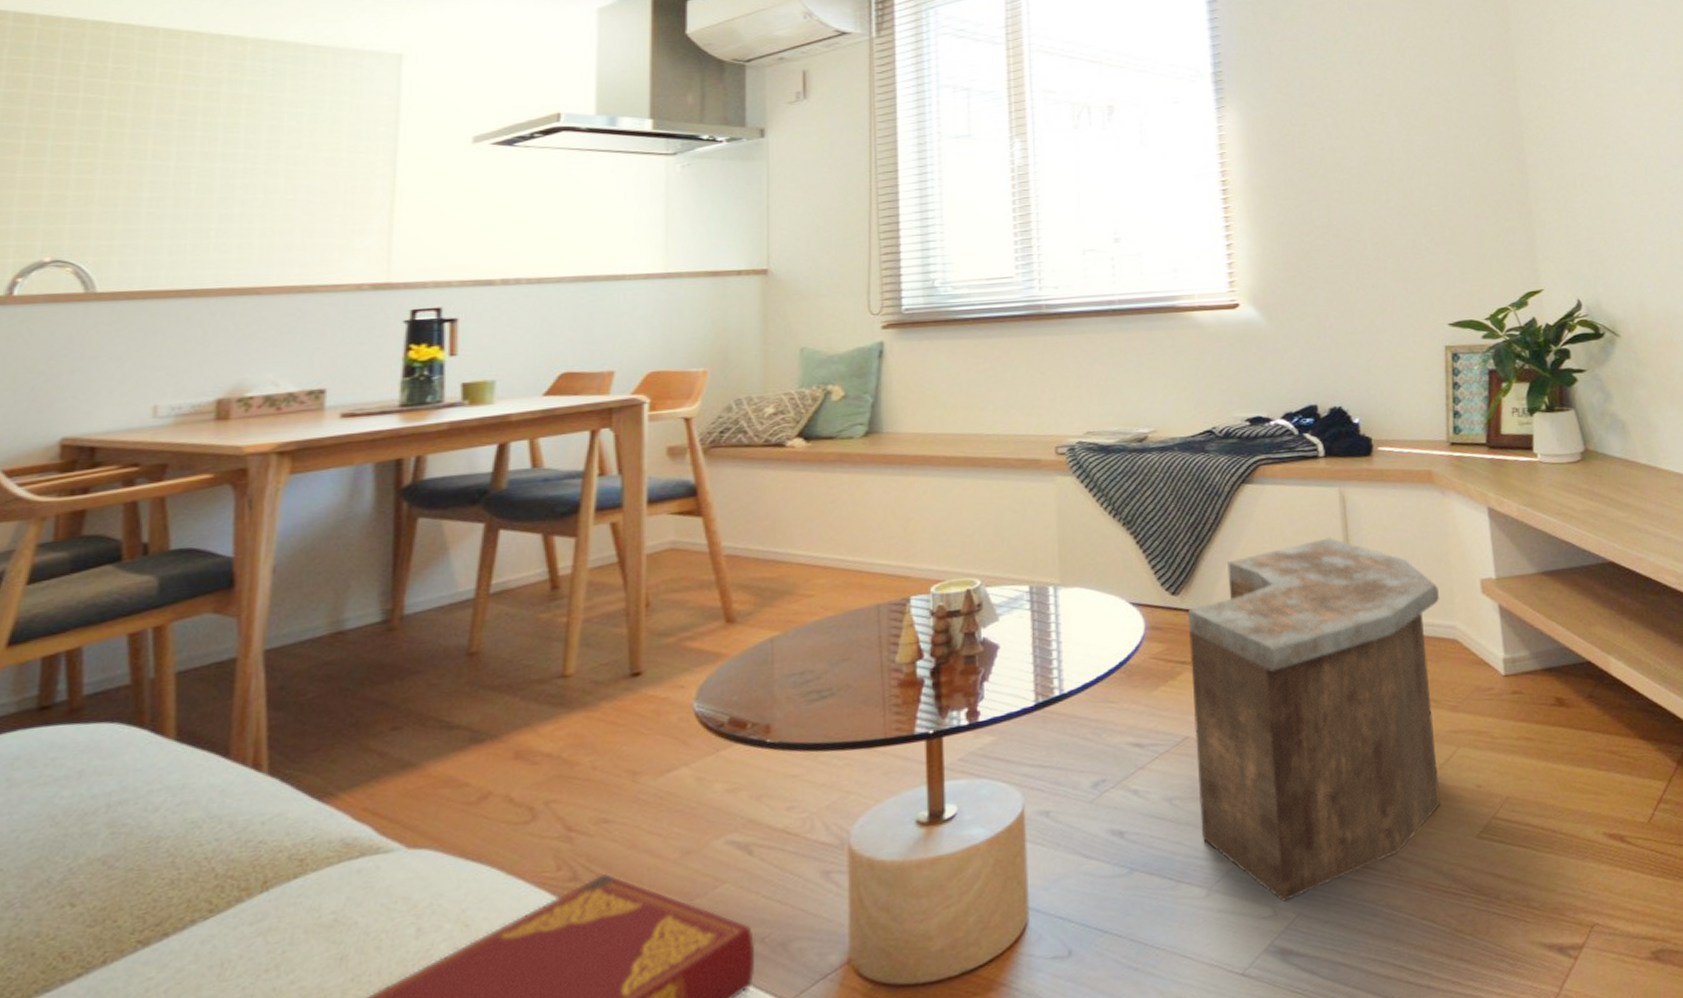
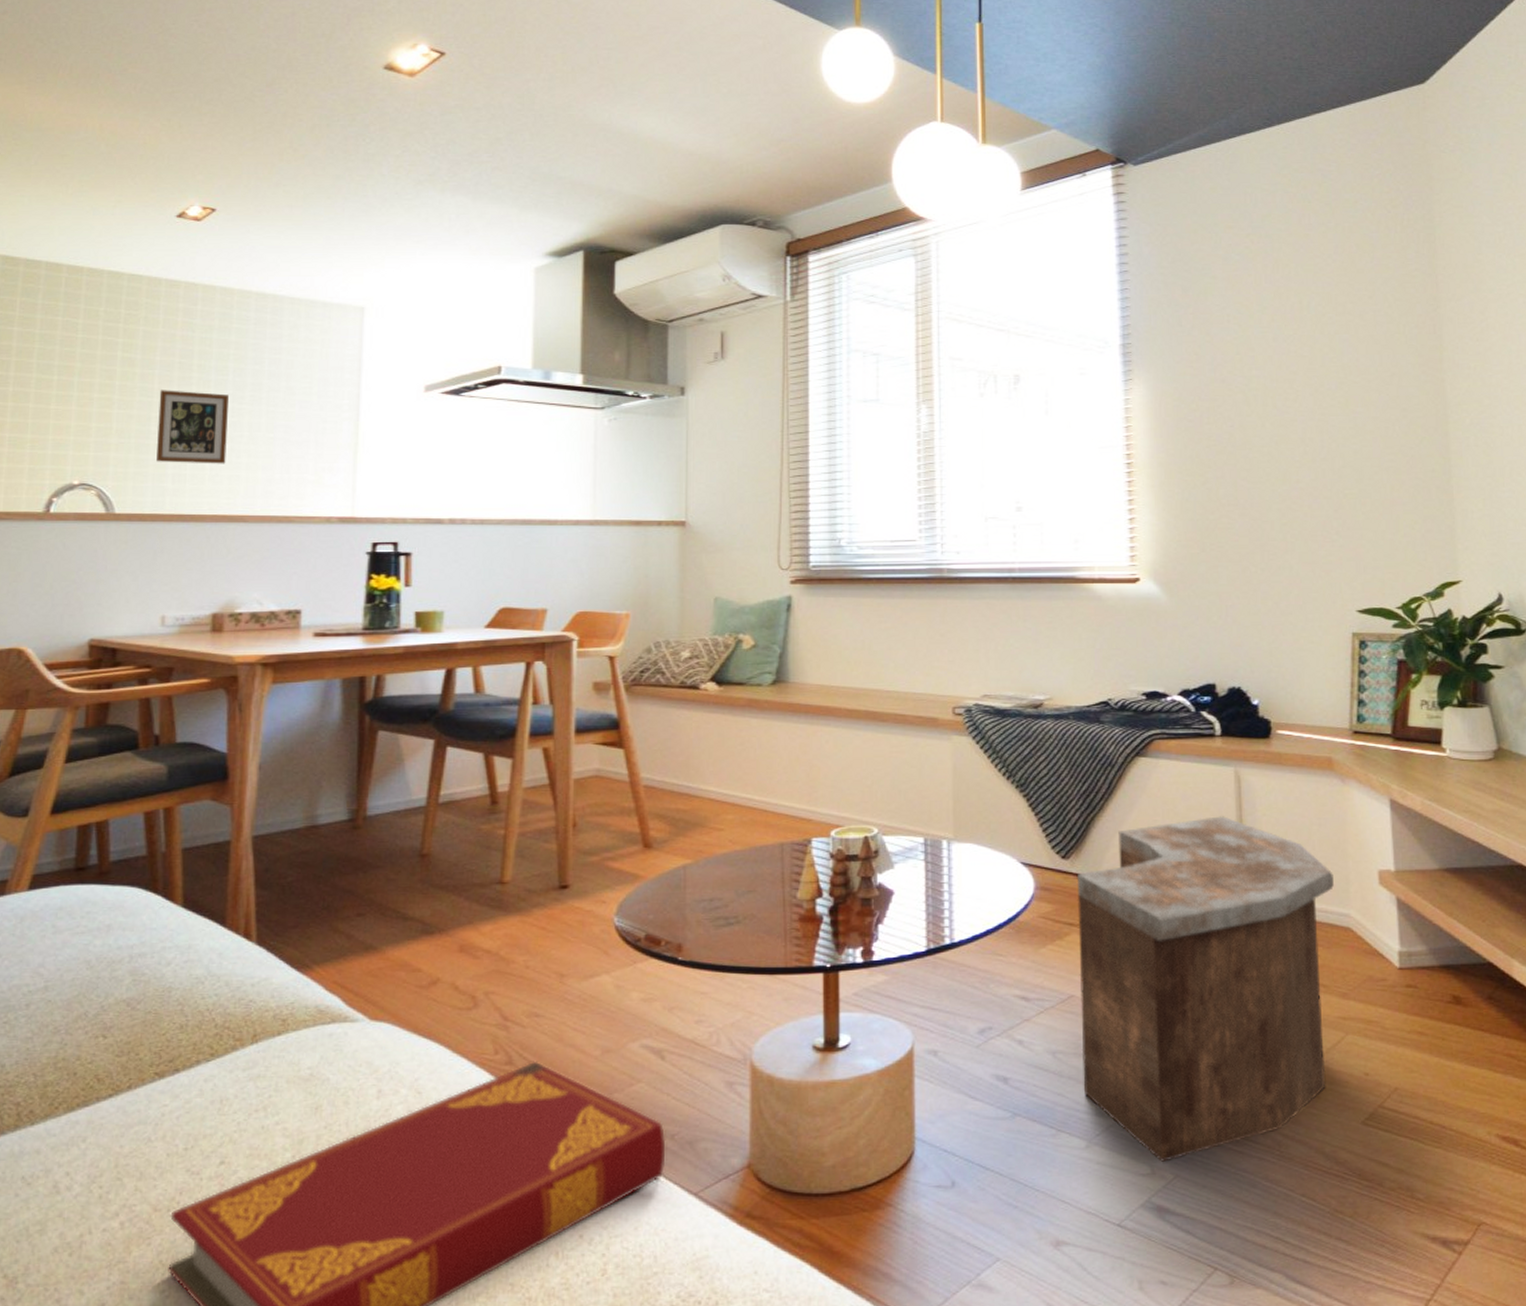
picture frame: none [149,151,239,232] -> present [156,390,229,464]

